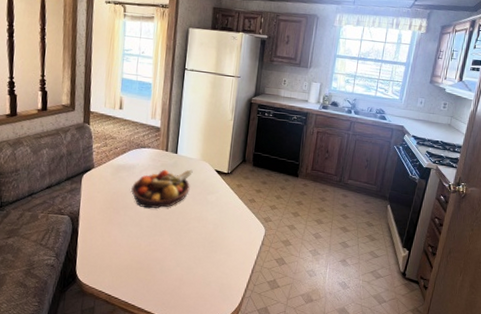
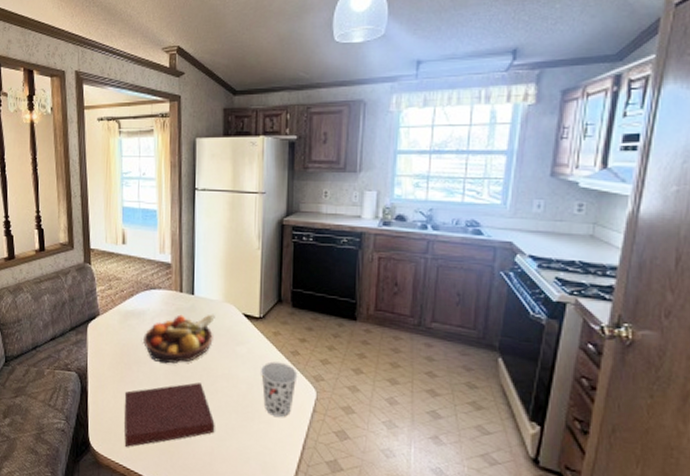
notebook: none [107,224,186,277] -> present [124,382,215,447]
cup: none [225,207,253,250] -> present [261,361,298,418]

